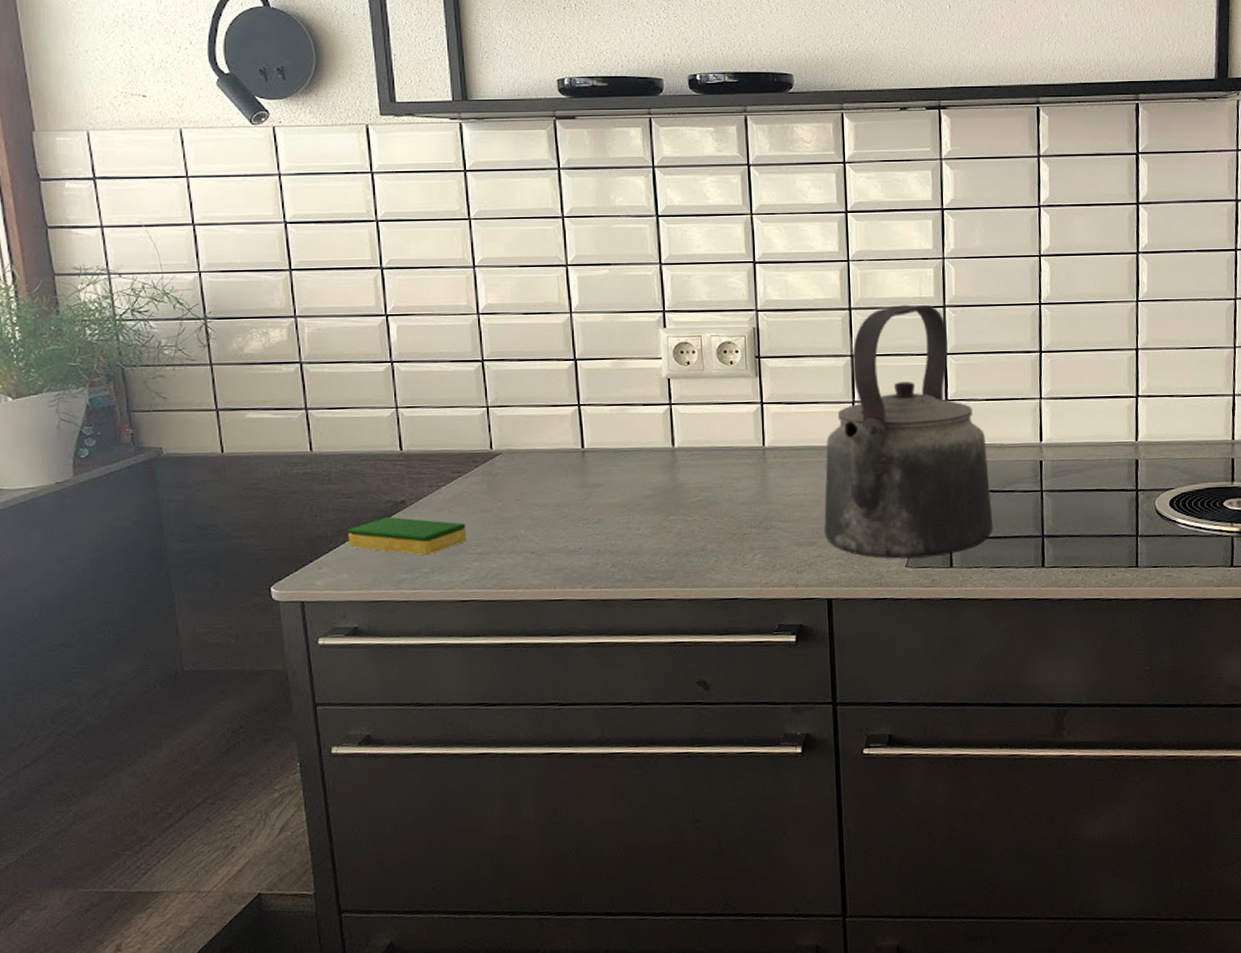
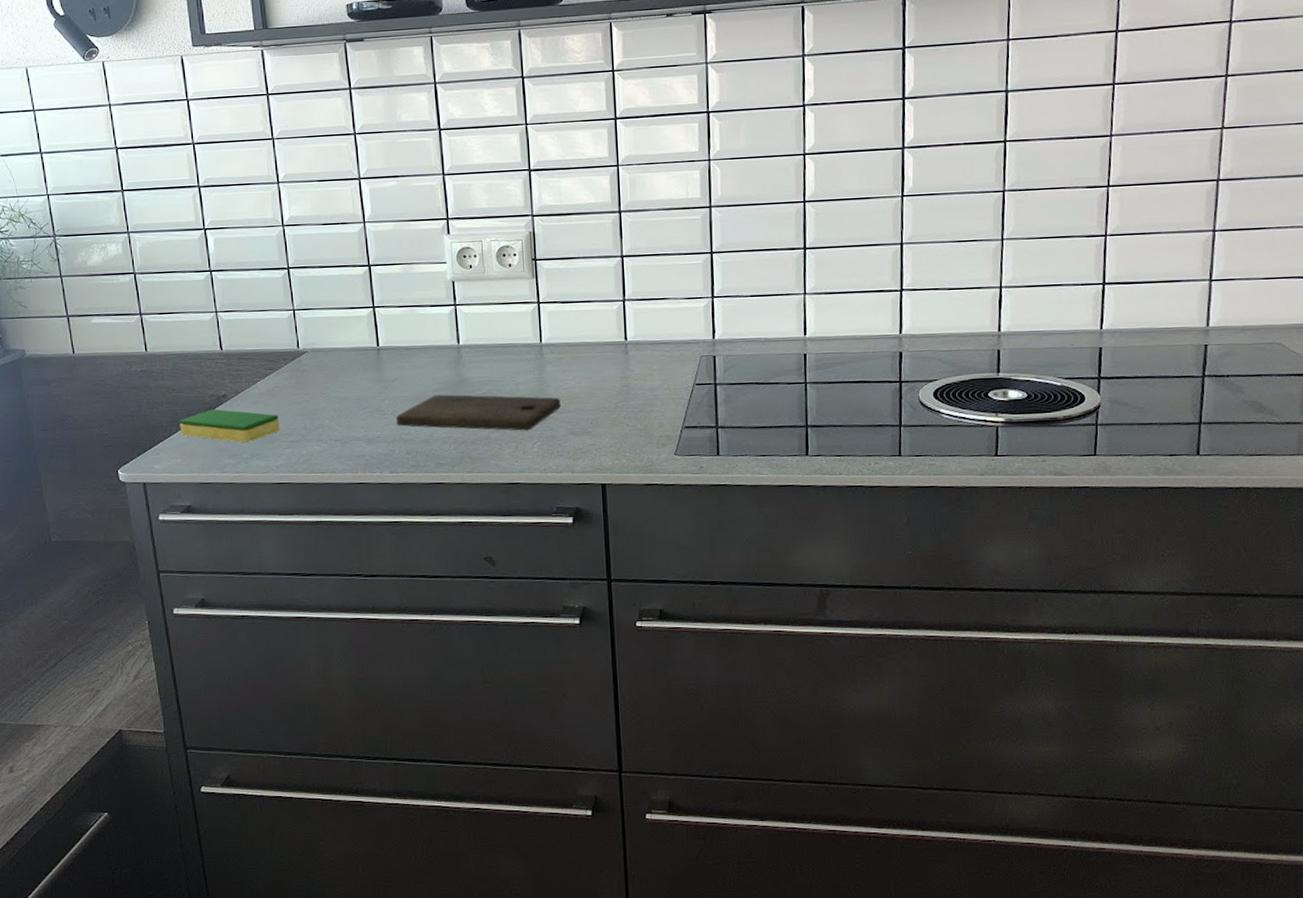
cutting board: none [602,501,784,541] -> present [396,394,561,431]
kettle: present [824,305,993,559] -> none [598,206,758,448]

